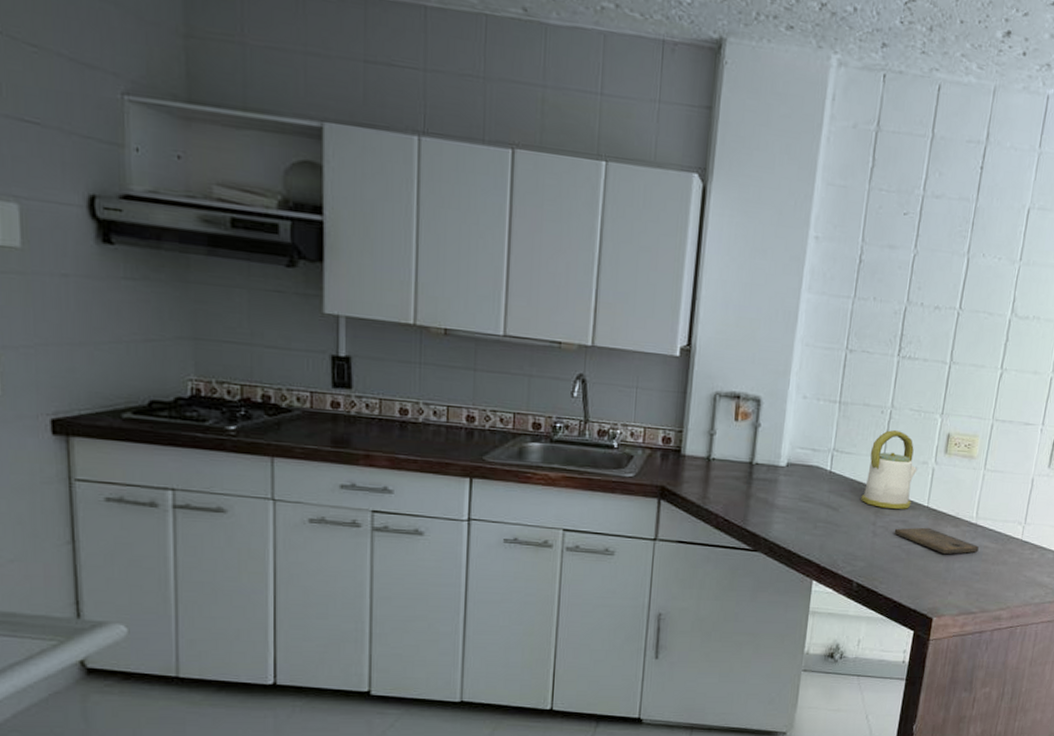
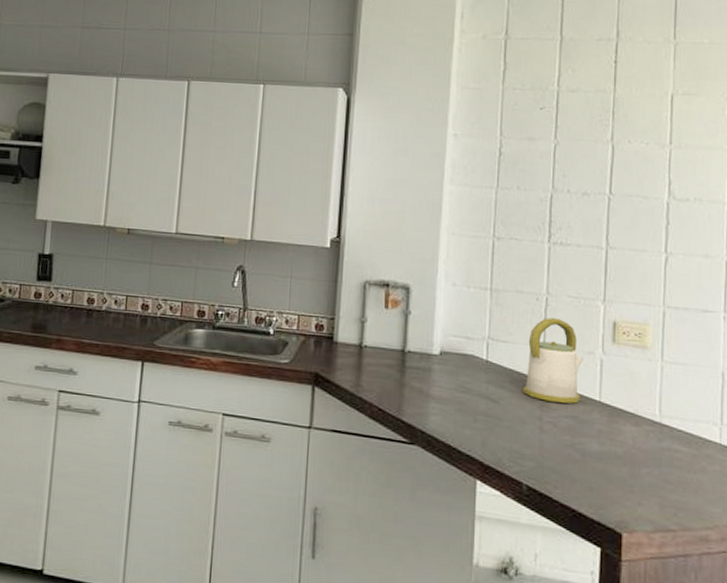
cutting board: present [894,527,979,554] -> none [564,424,668,458]

